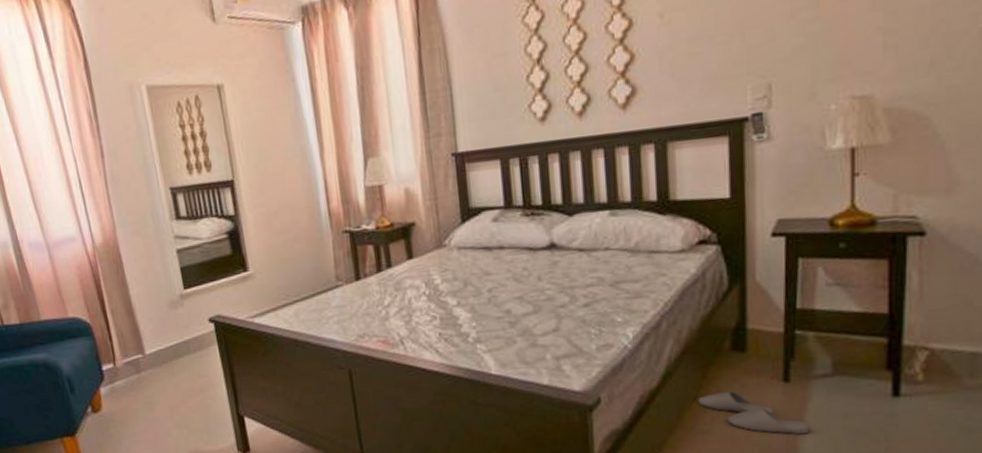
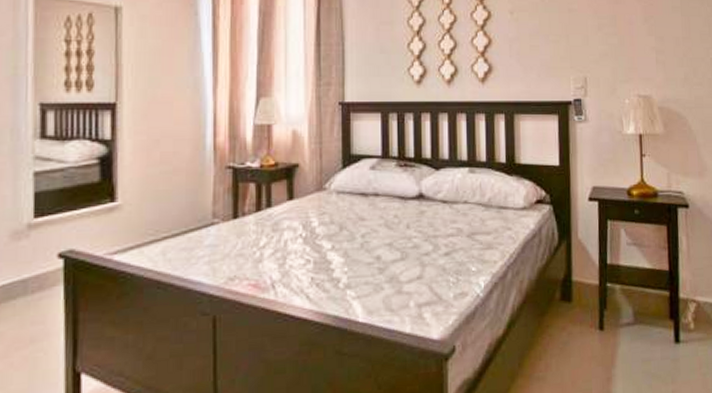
slippers: present [697,391,810,435] -> none [535,338,620,380]

